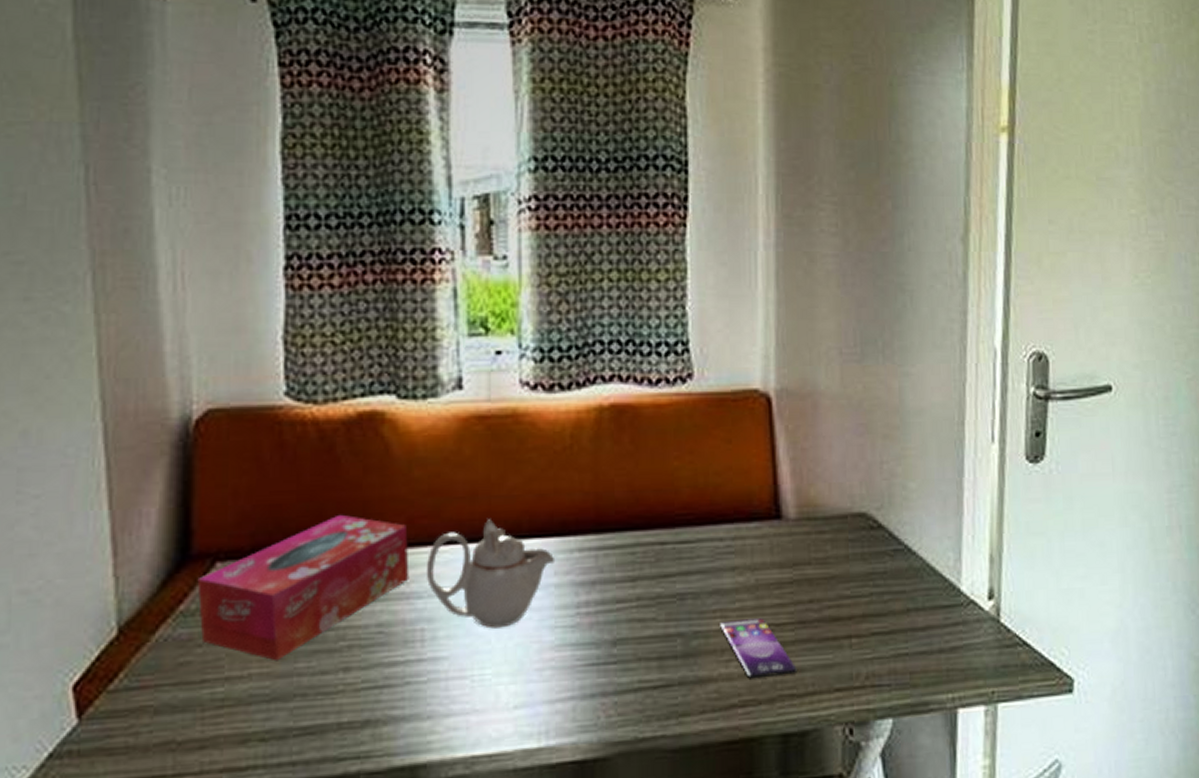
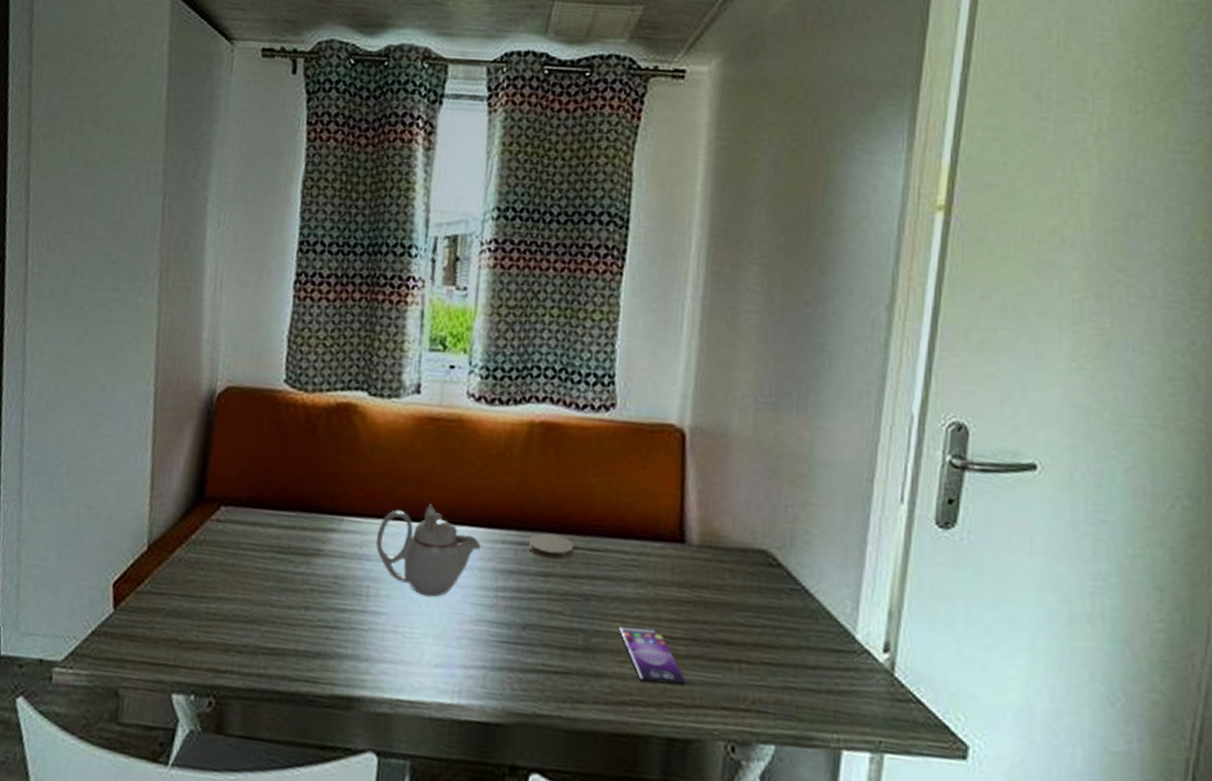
tissue box: present [197,514,409,661] -> none [204,482,365,592]
coaster: none [609,531,662,561] -> present [528,533,574,560]

